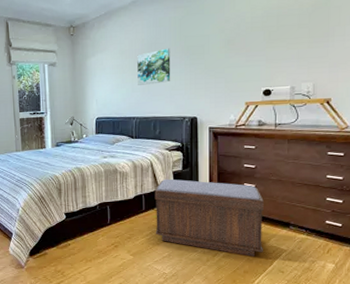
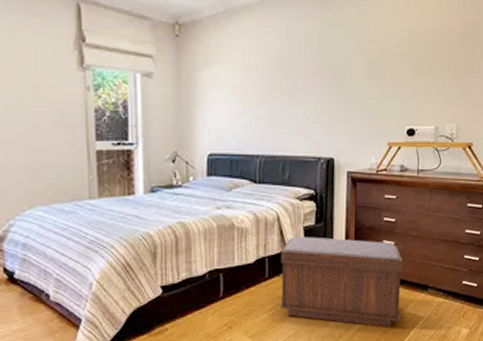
wall art: present [137,48,171,85] -> none [264,67,306,113]

